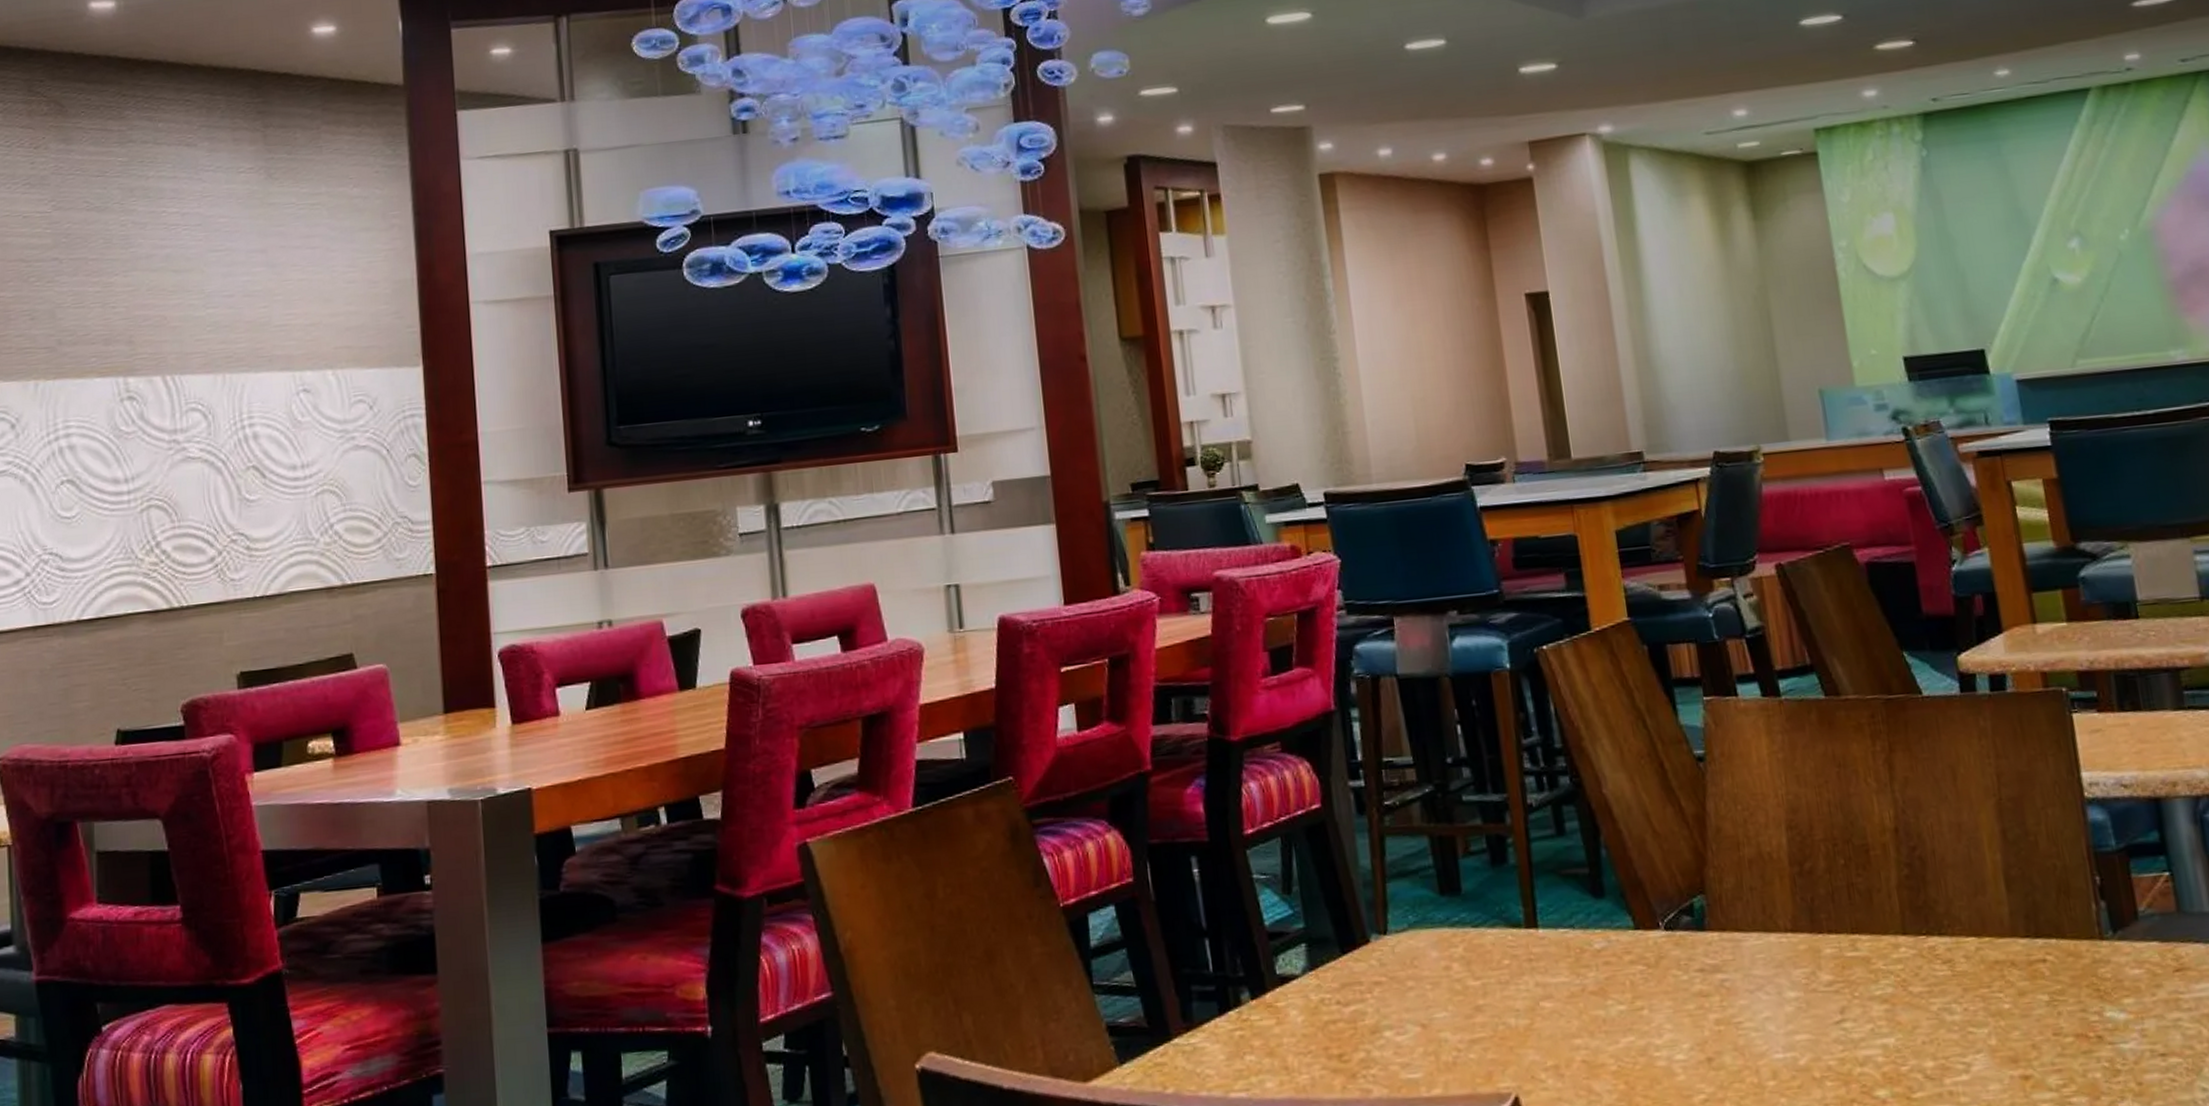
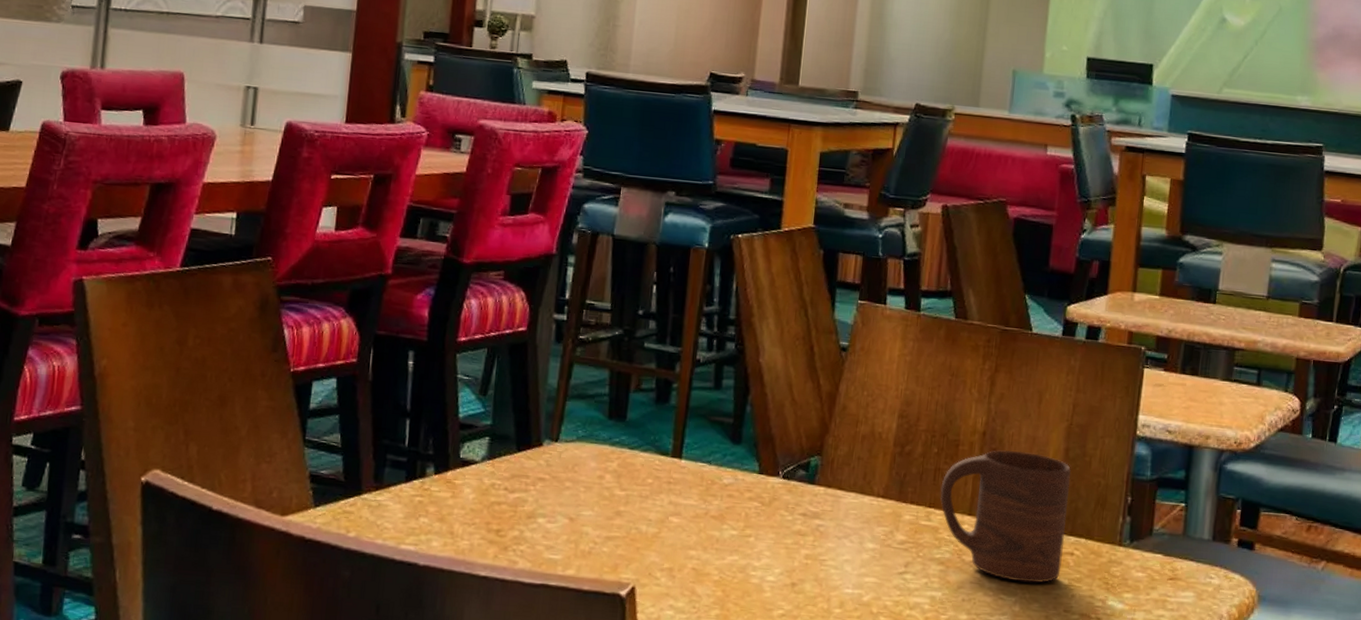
cup: none [1859,843,2037,1008] -> present [940,450,1072,583]

